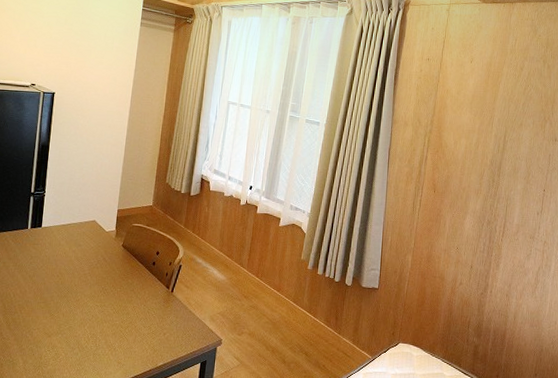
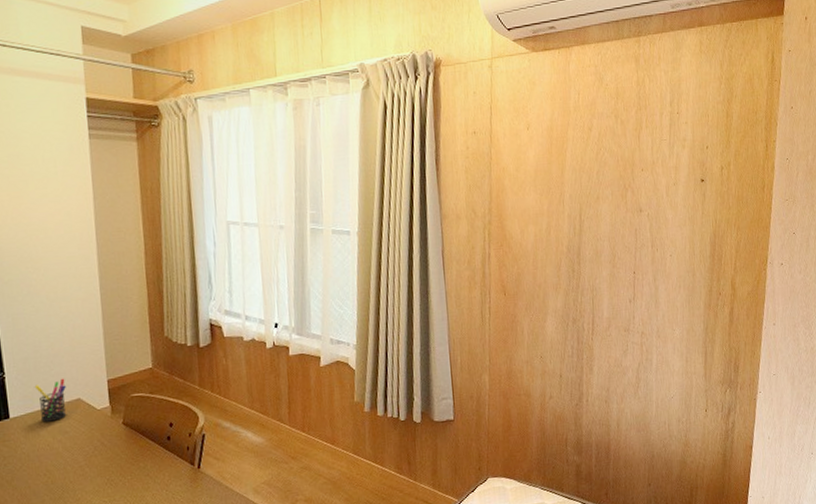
pen holder: none [63,202,87,235] -> present [34,378,66,422]

